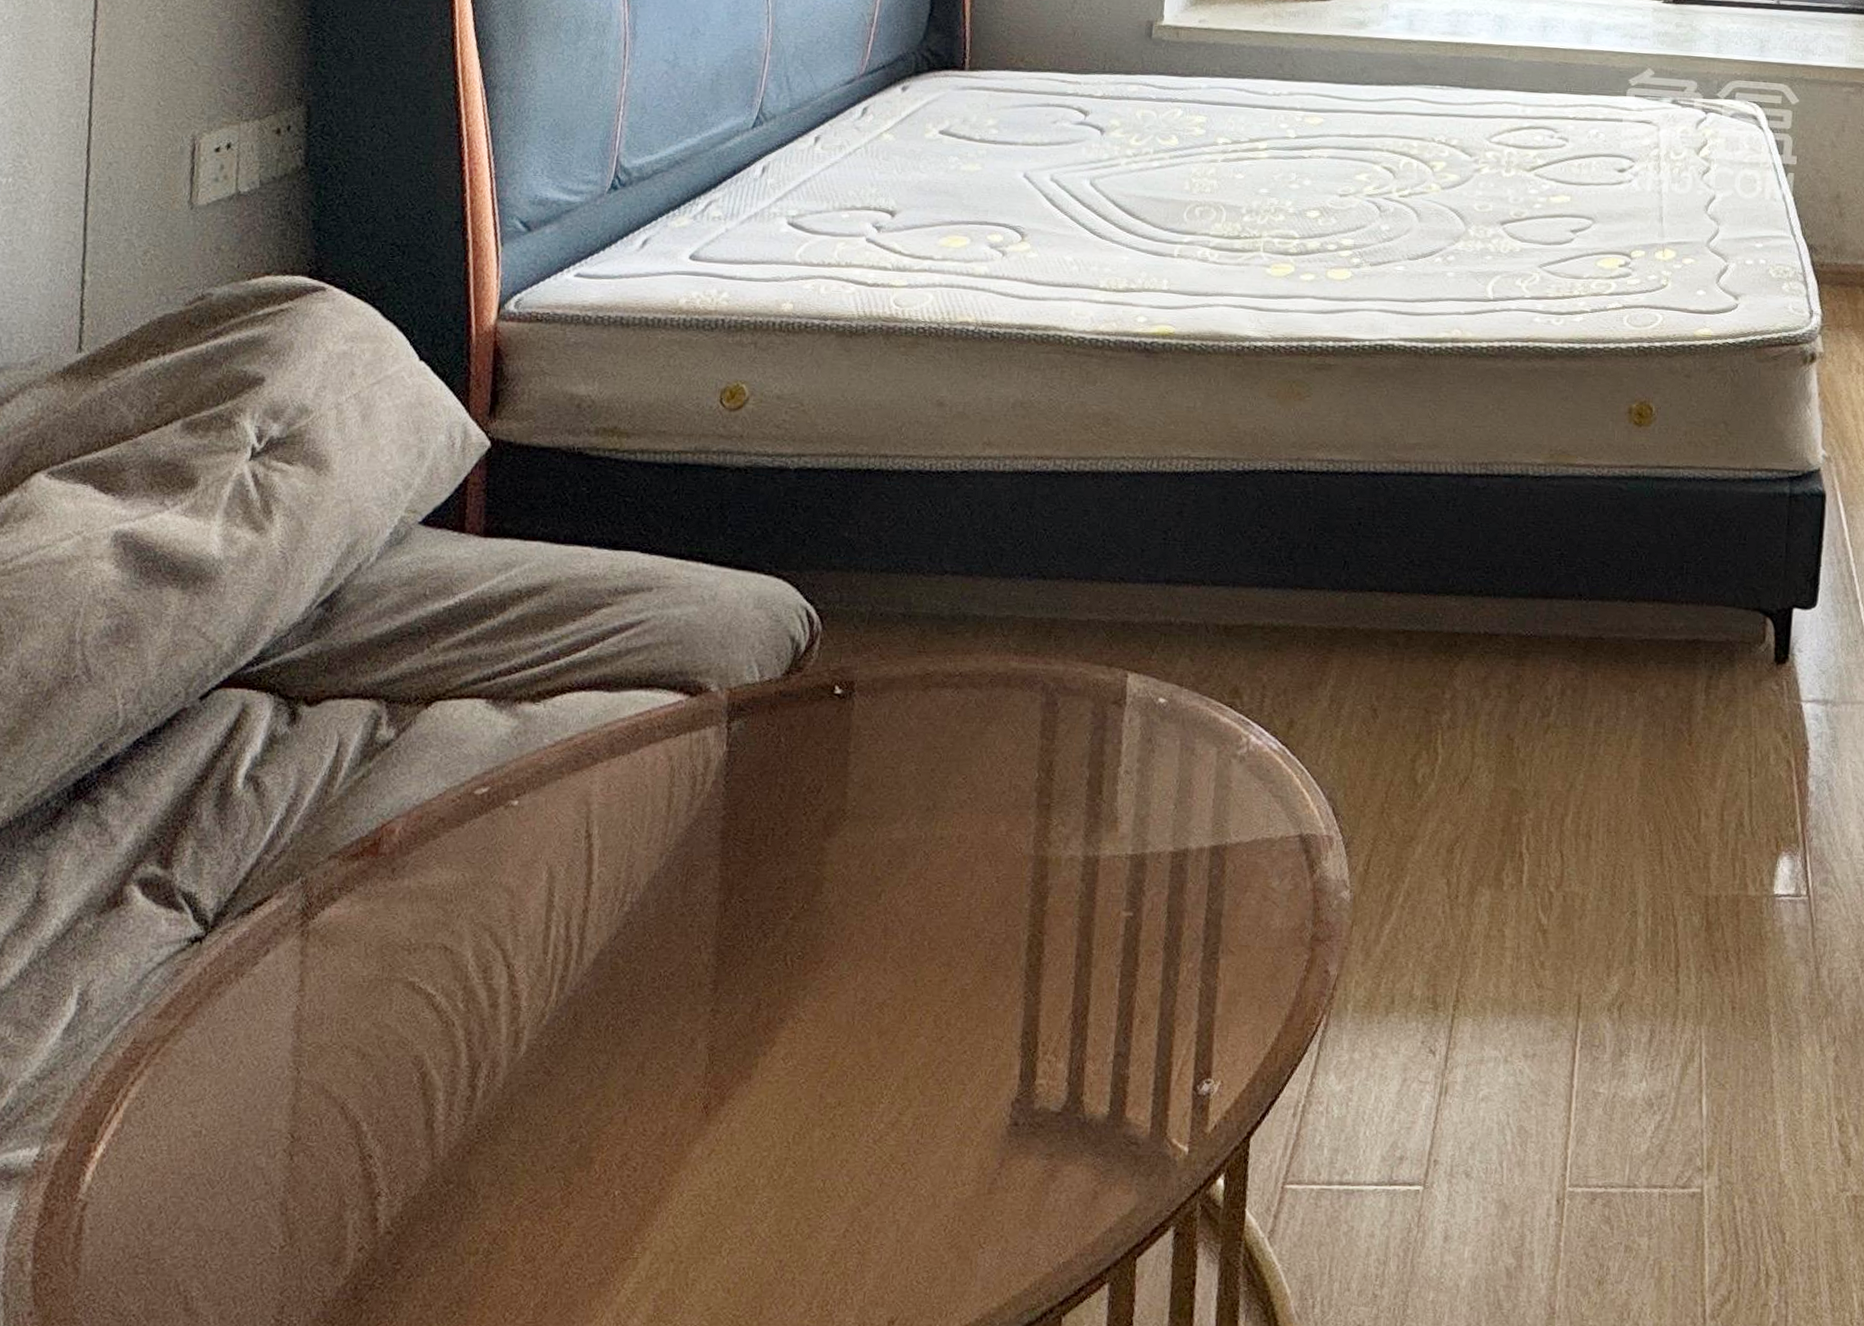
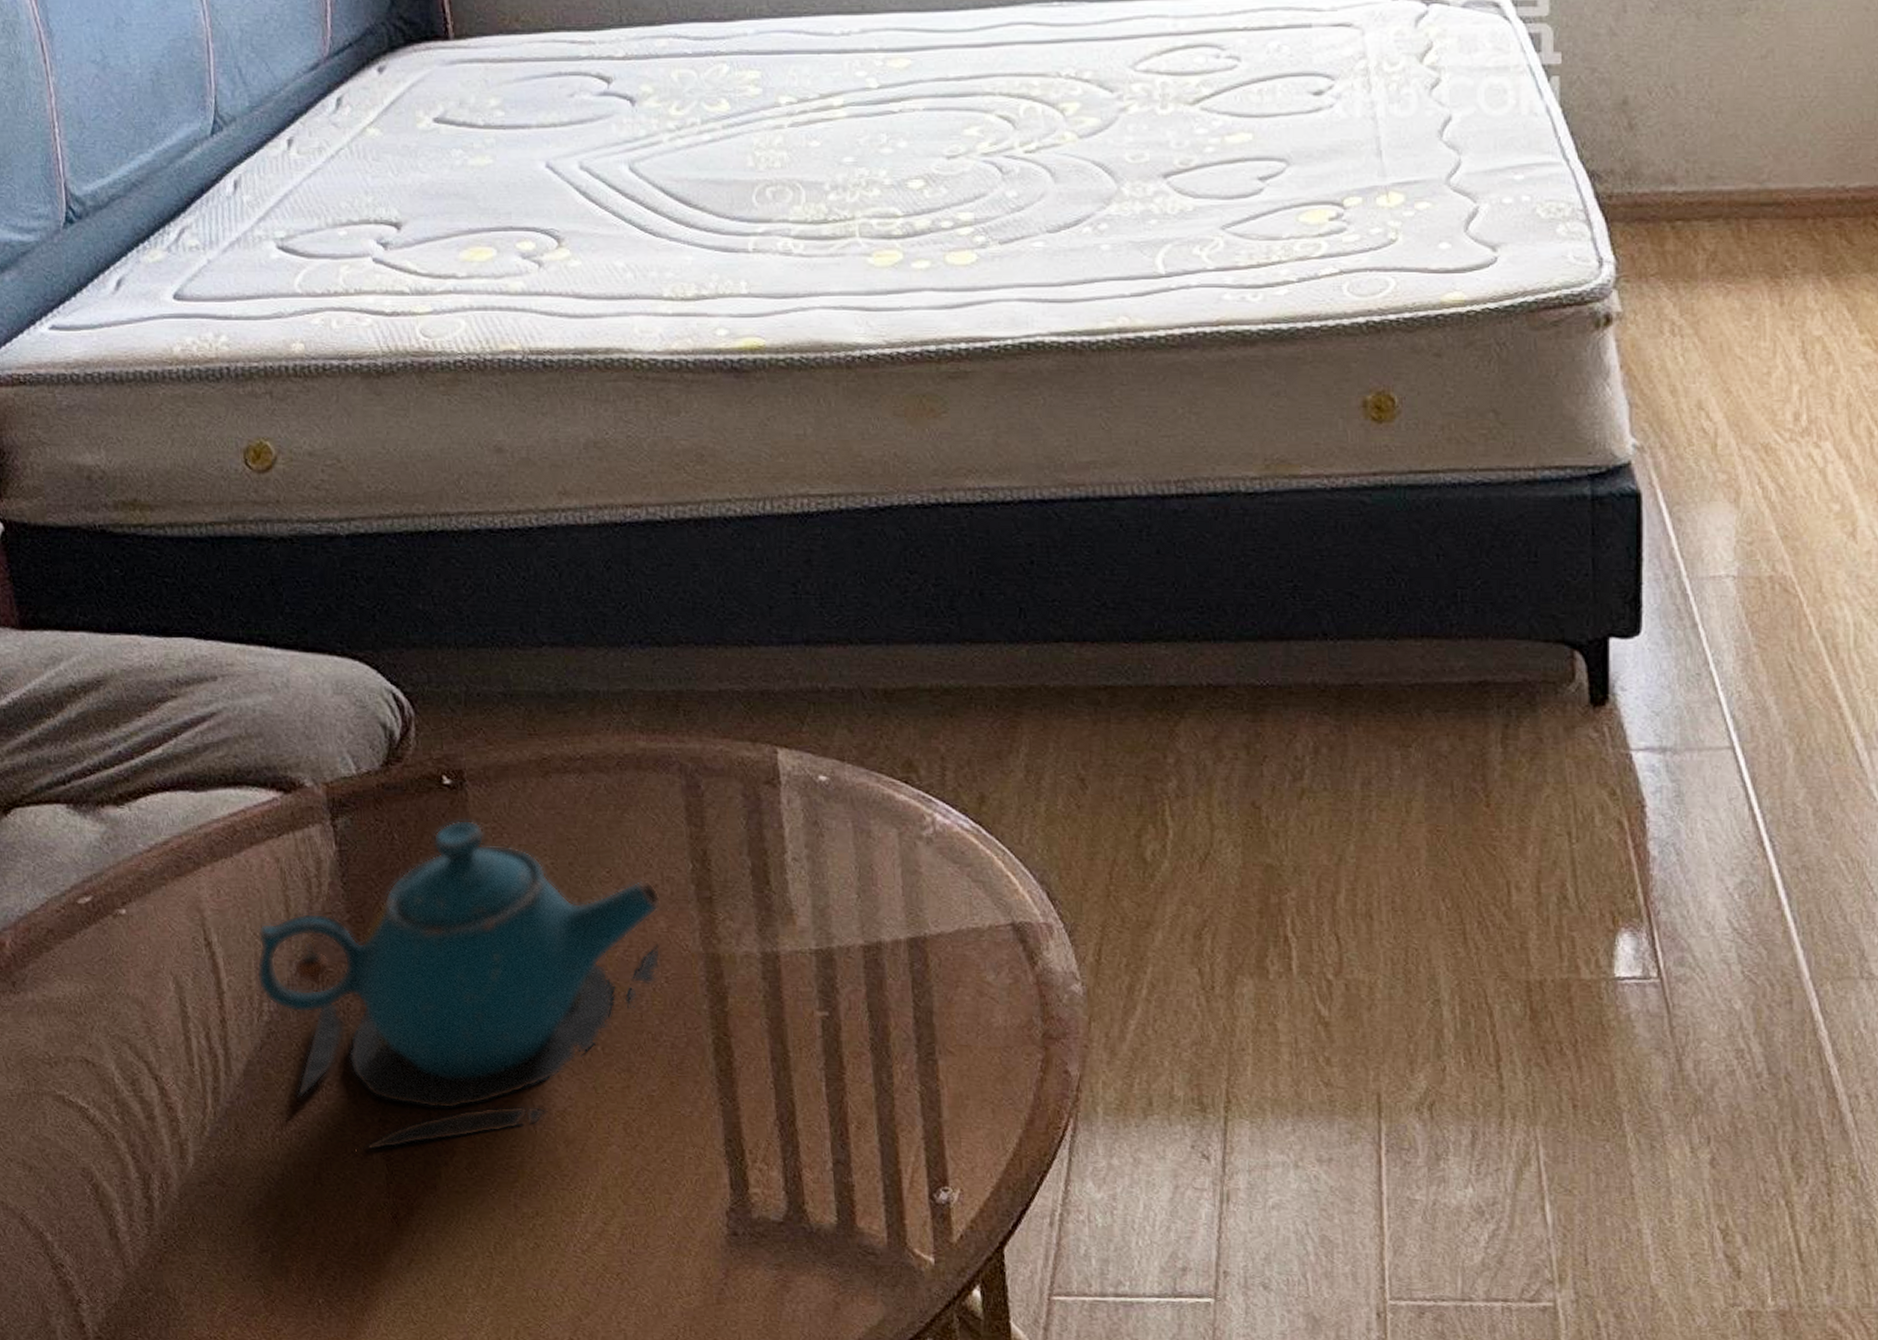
teapot: none [626,726,1006,1041] -> present [256,819,662,1151]

